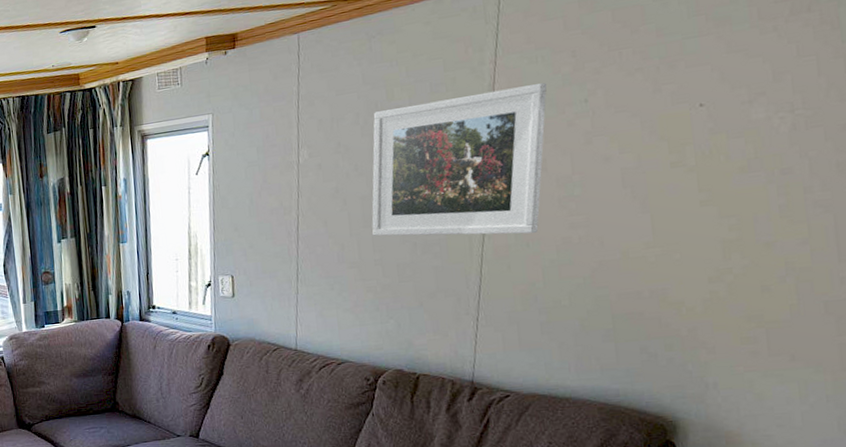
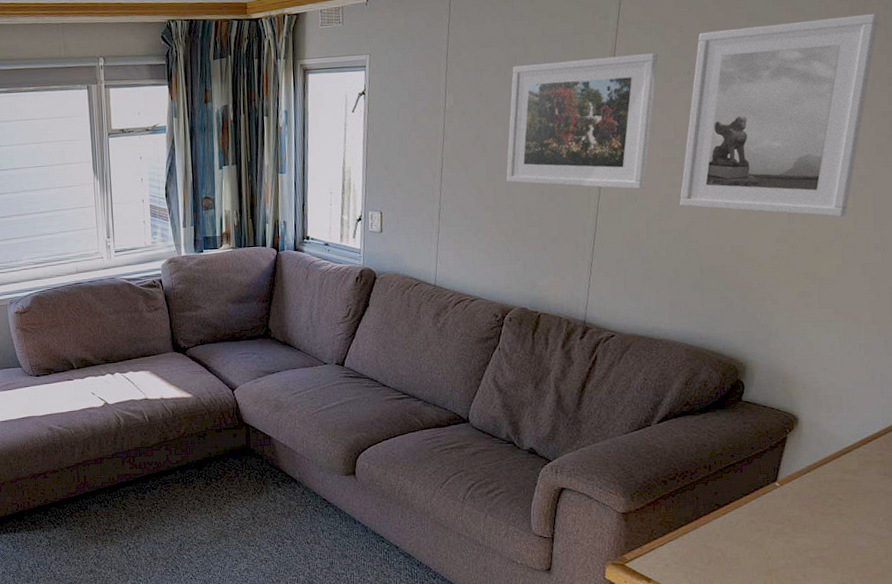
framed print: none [582,12,832,250] -> present [680,13,880,217]

